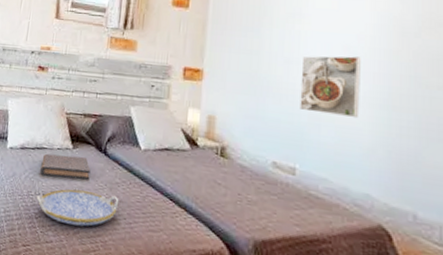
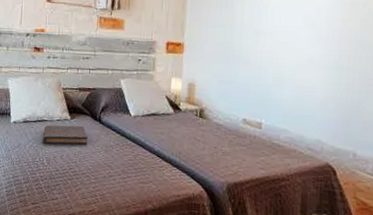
serving tray: present [37,189,119,227] -> none [41,154,114,184]
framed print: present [300,56,361,119] -> none [266,25,318,79]

